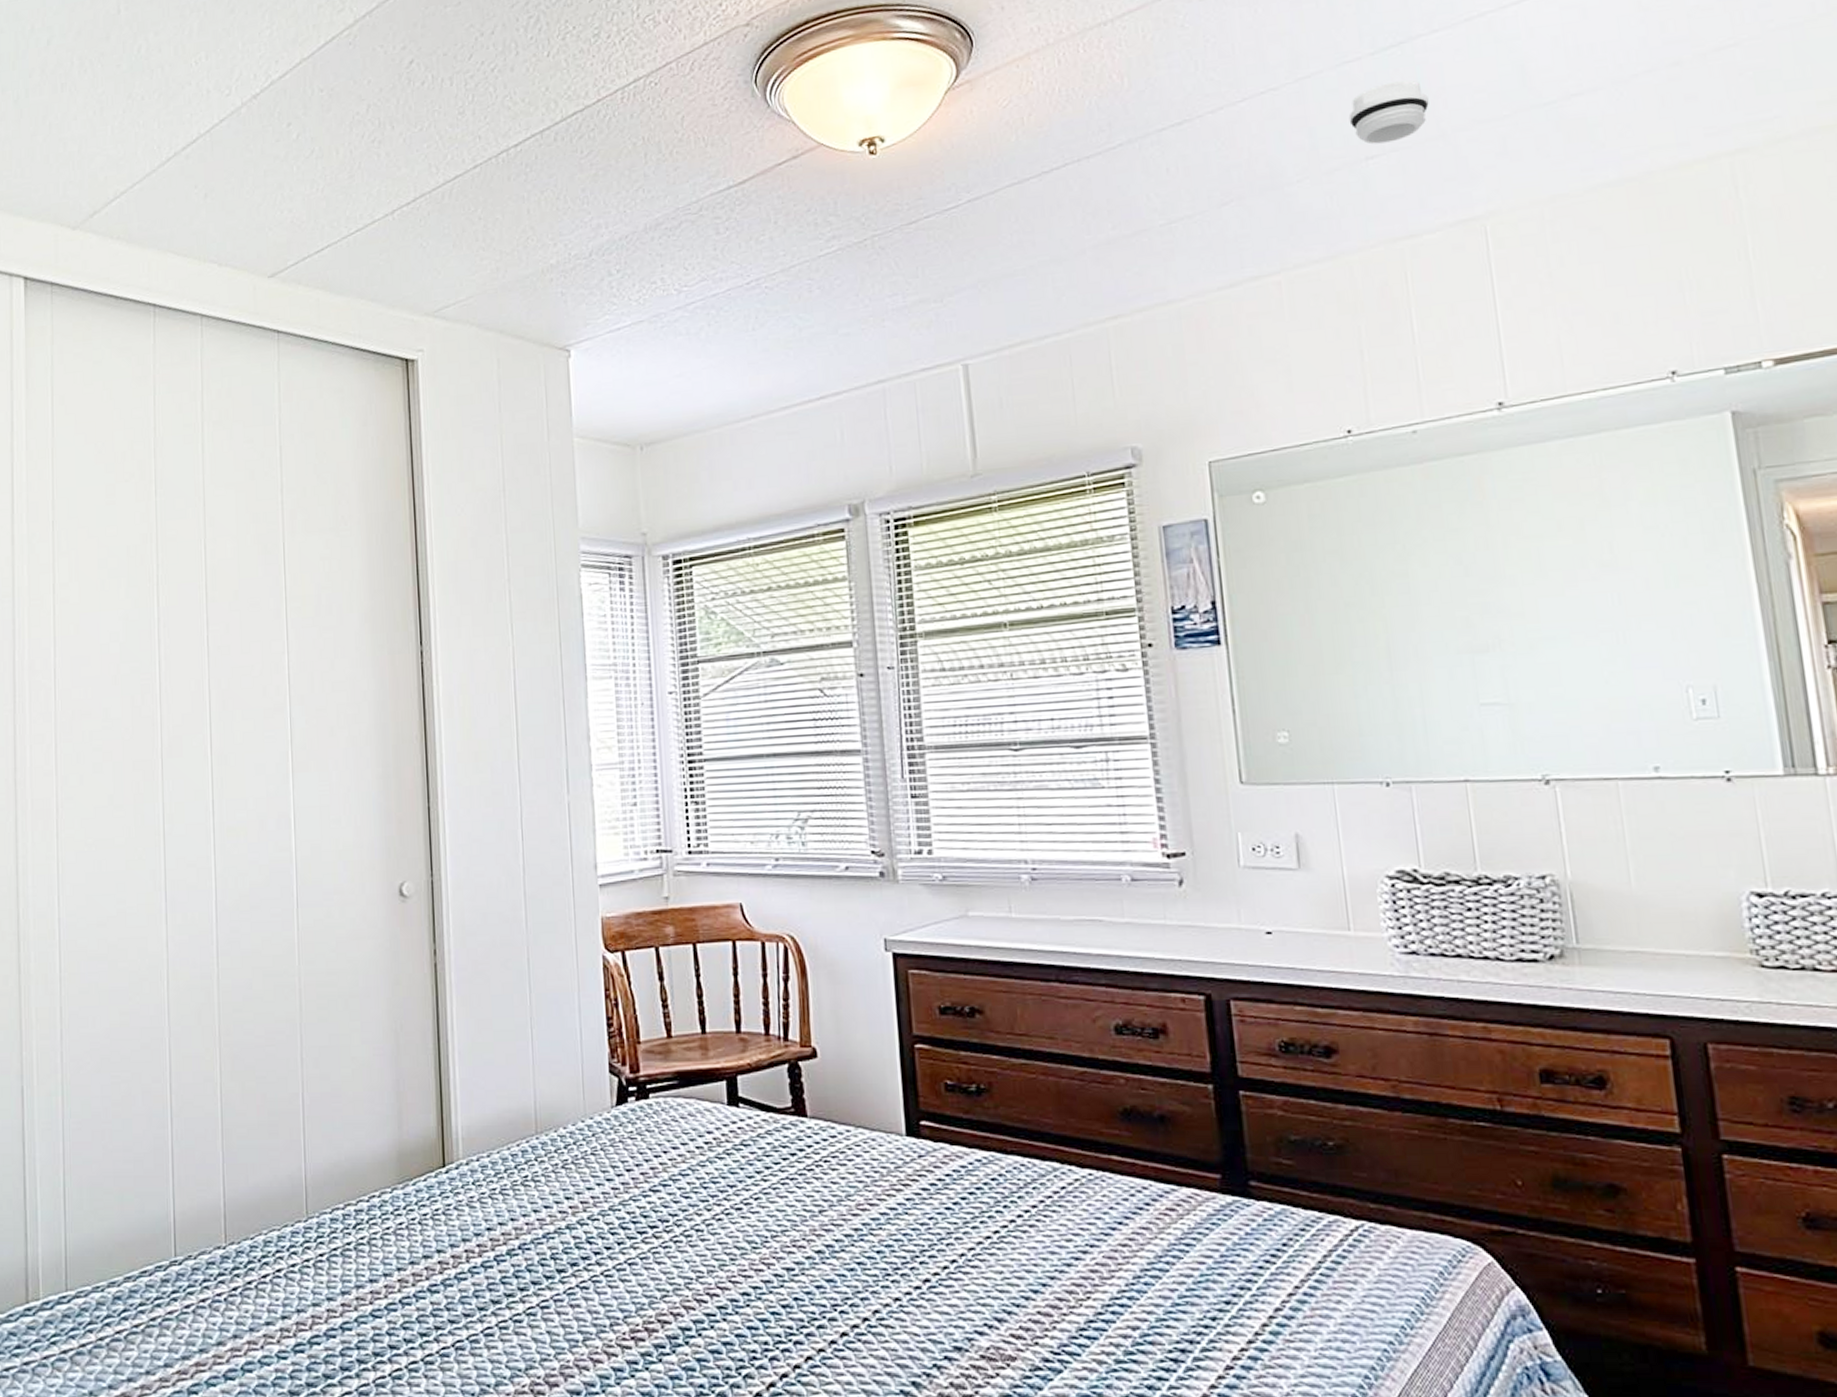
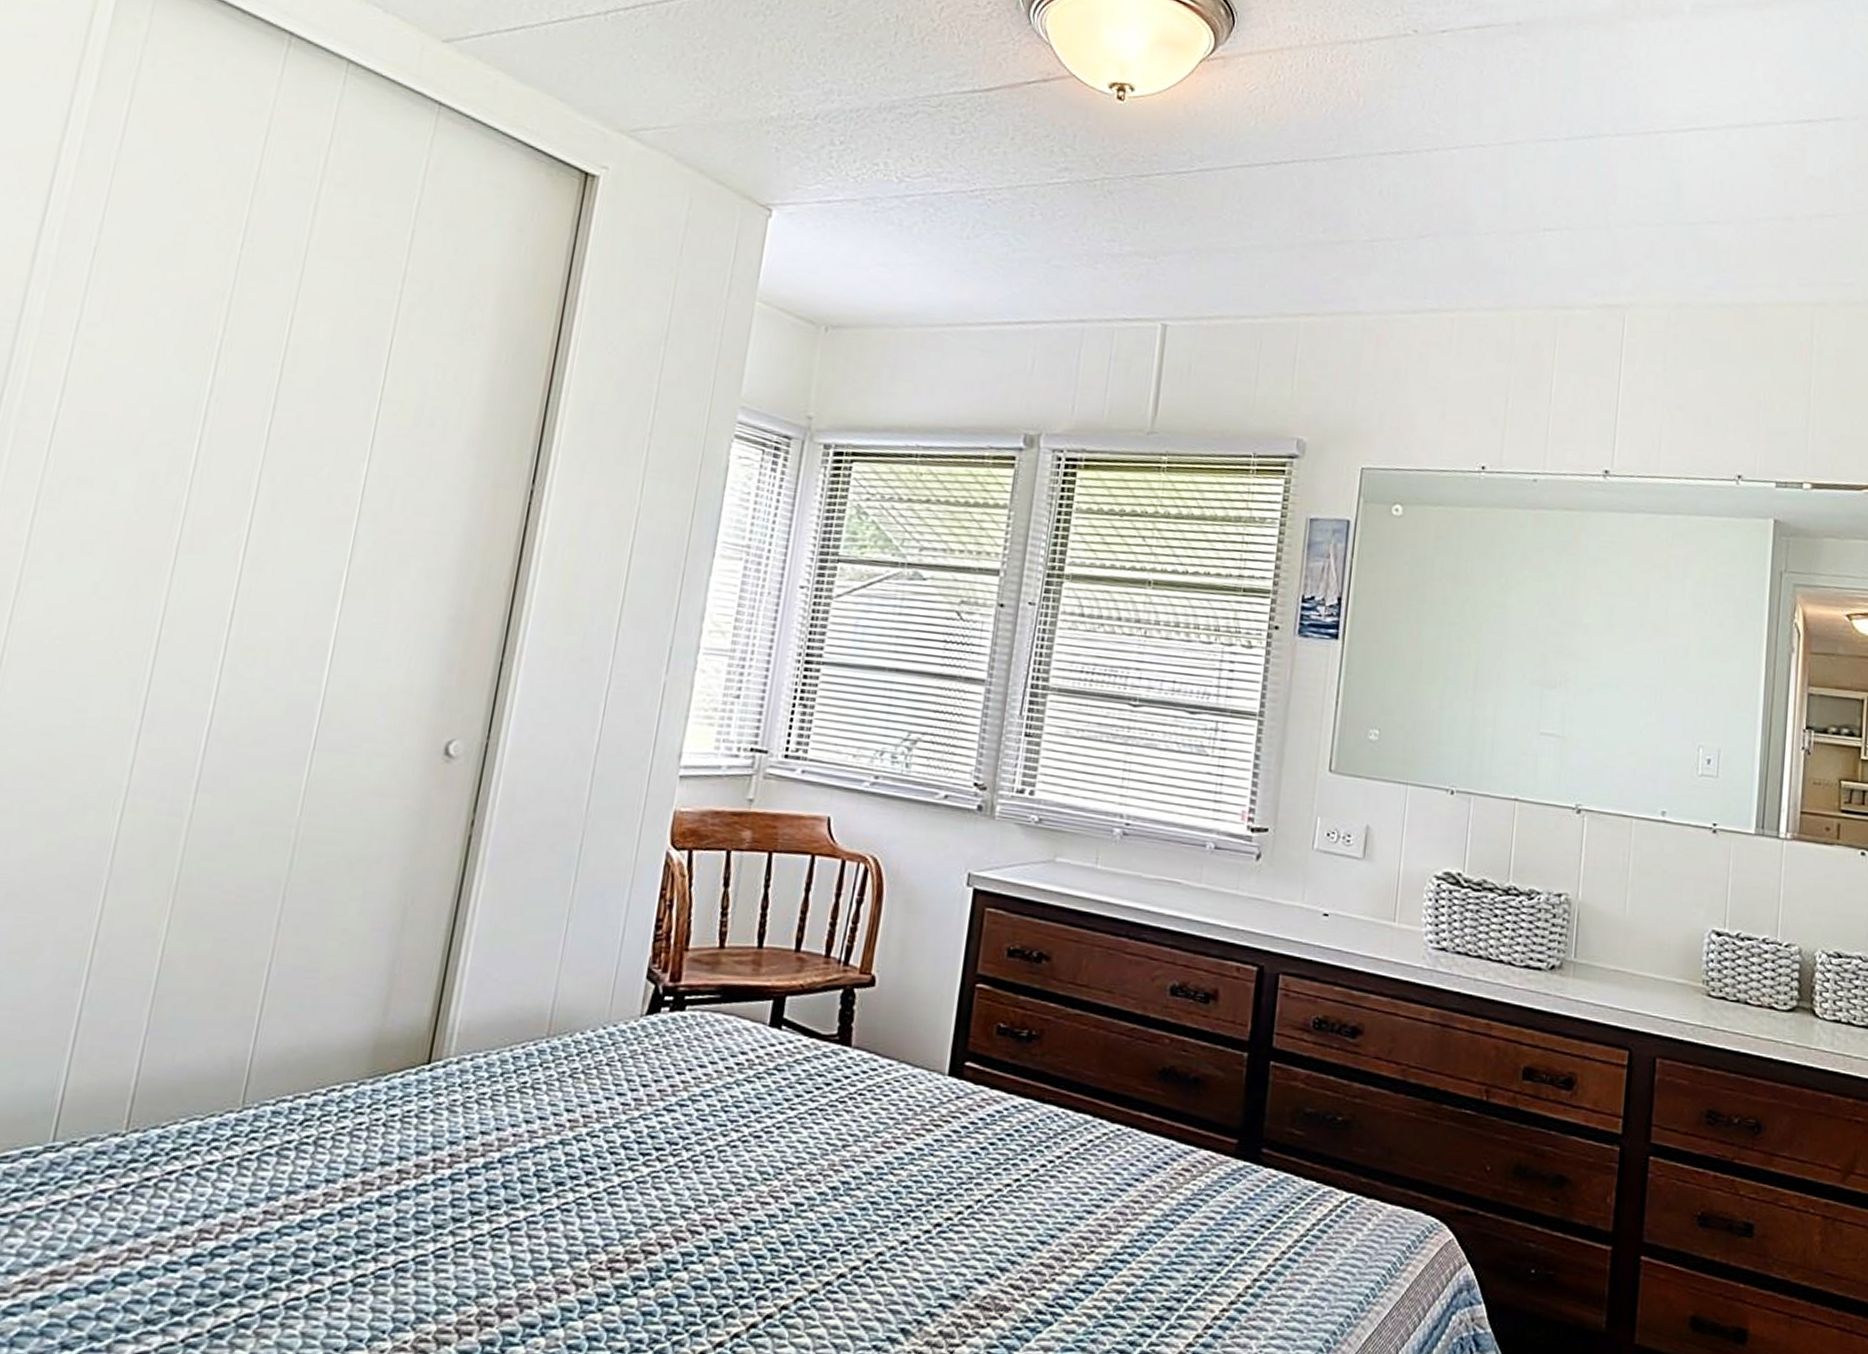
smoke detector: present [1348,80,1429,145] -> none [1537,168,1603,221]

